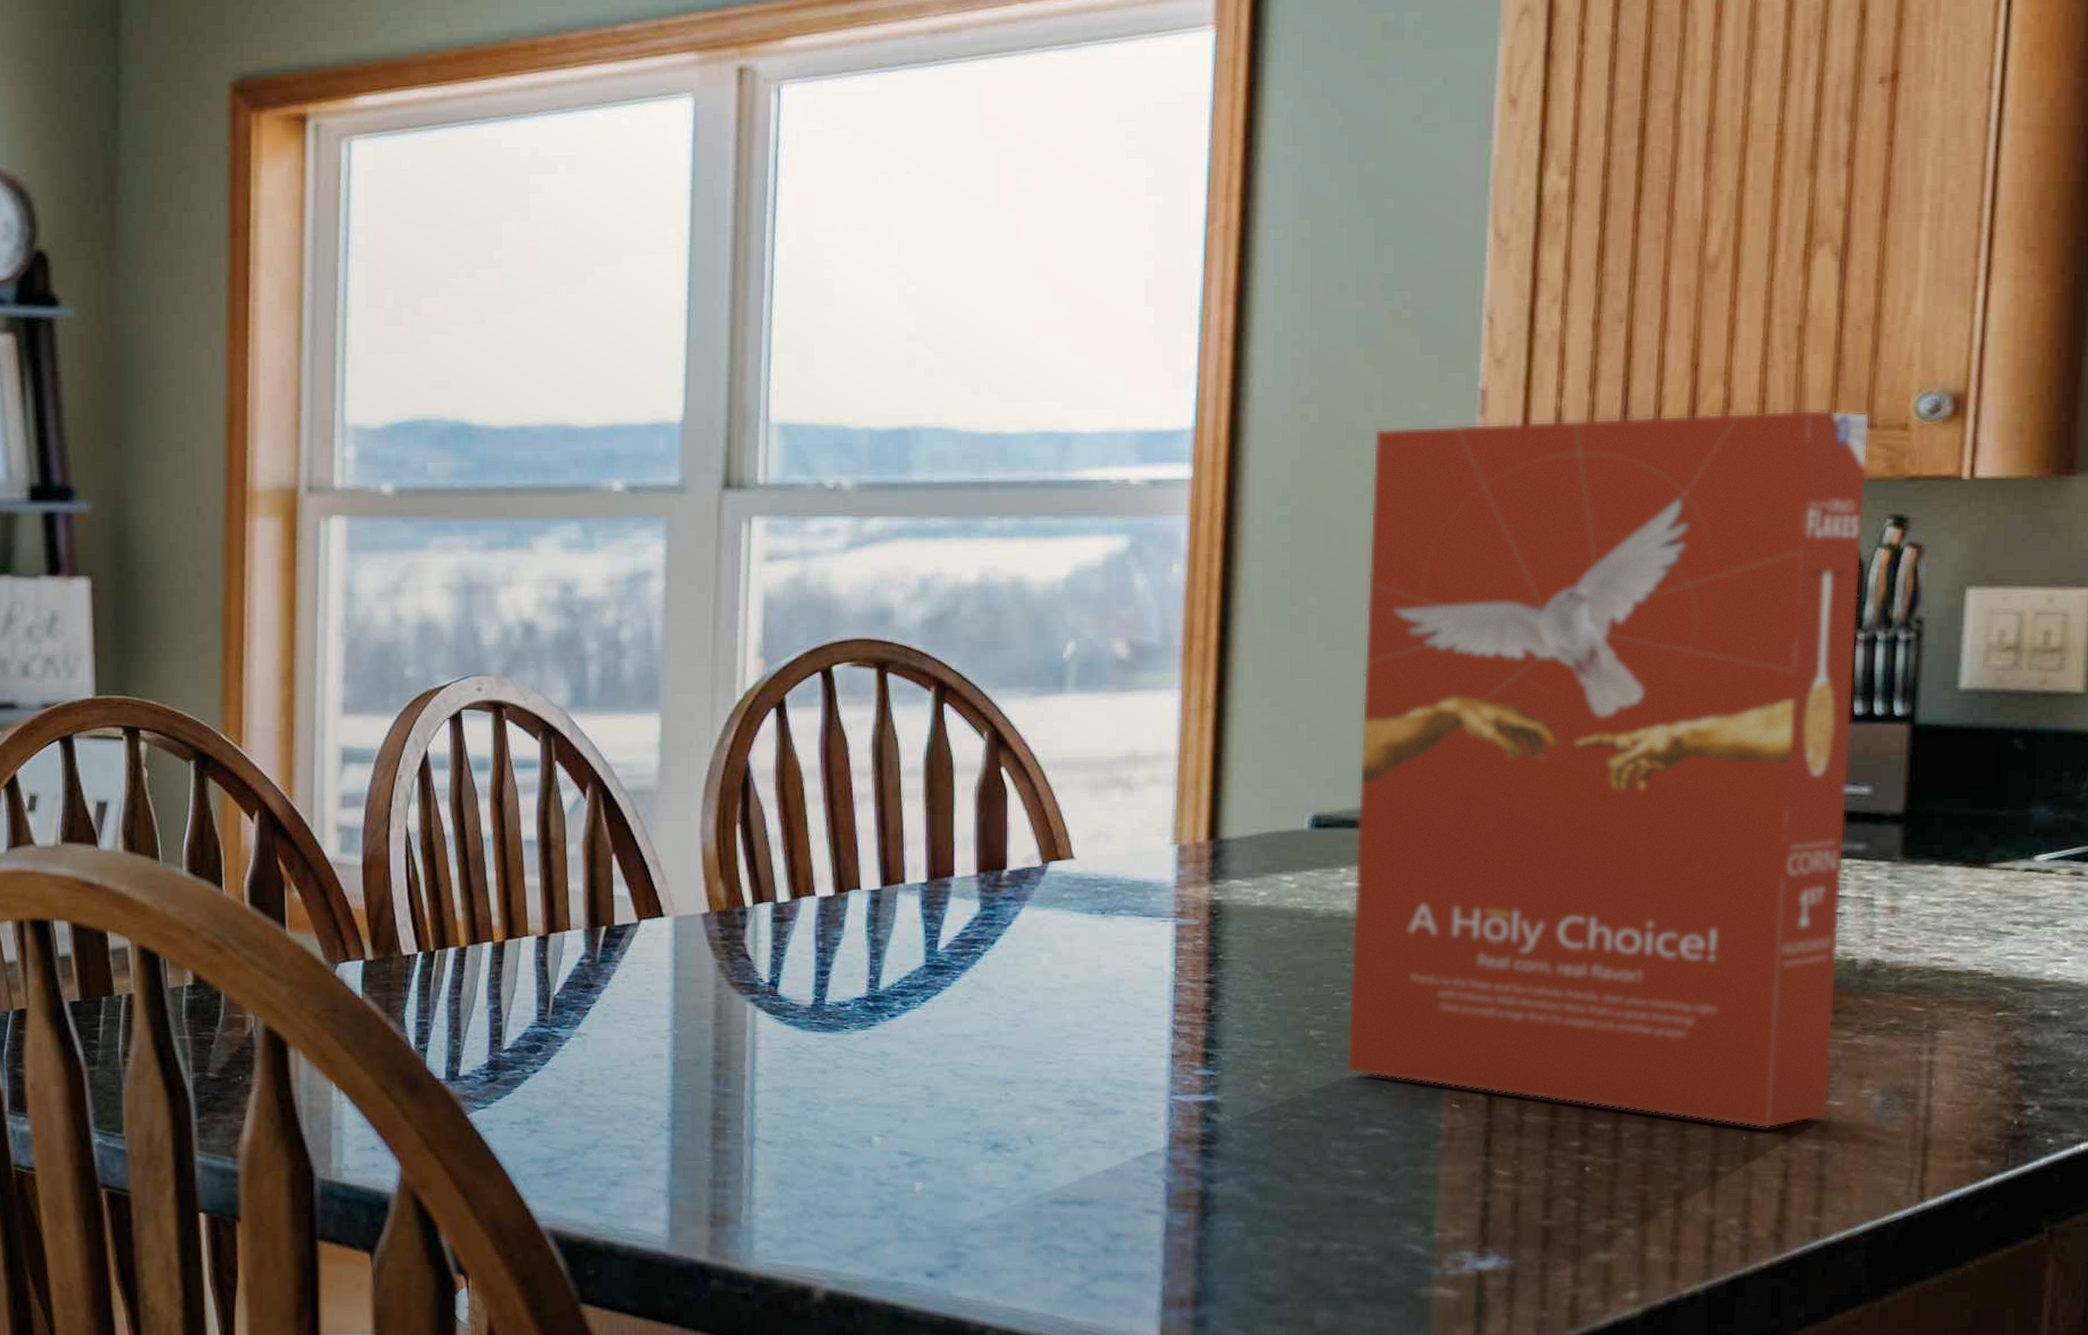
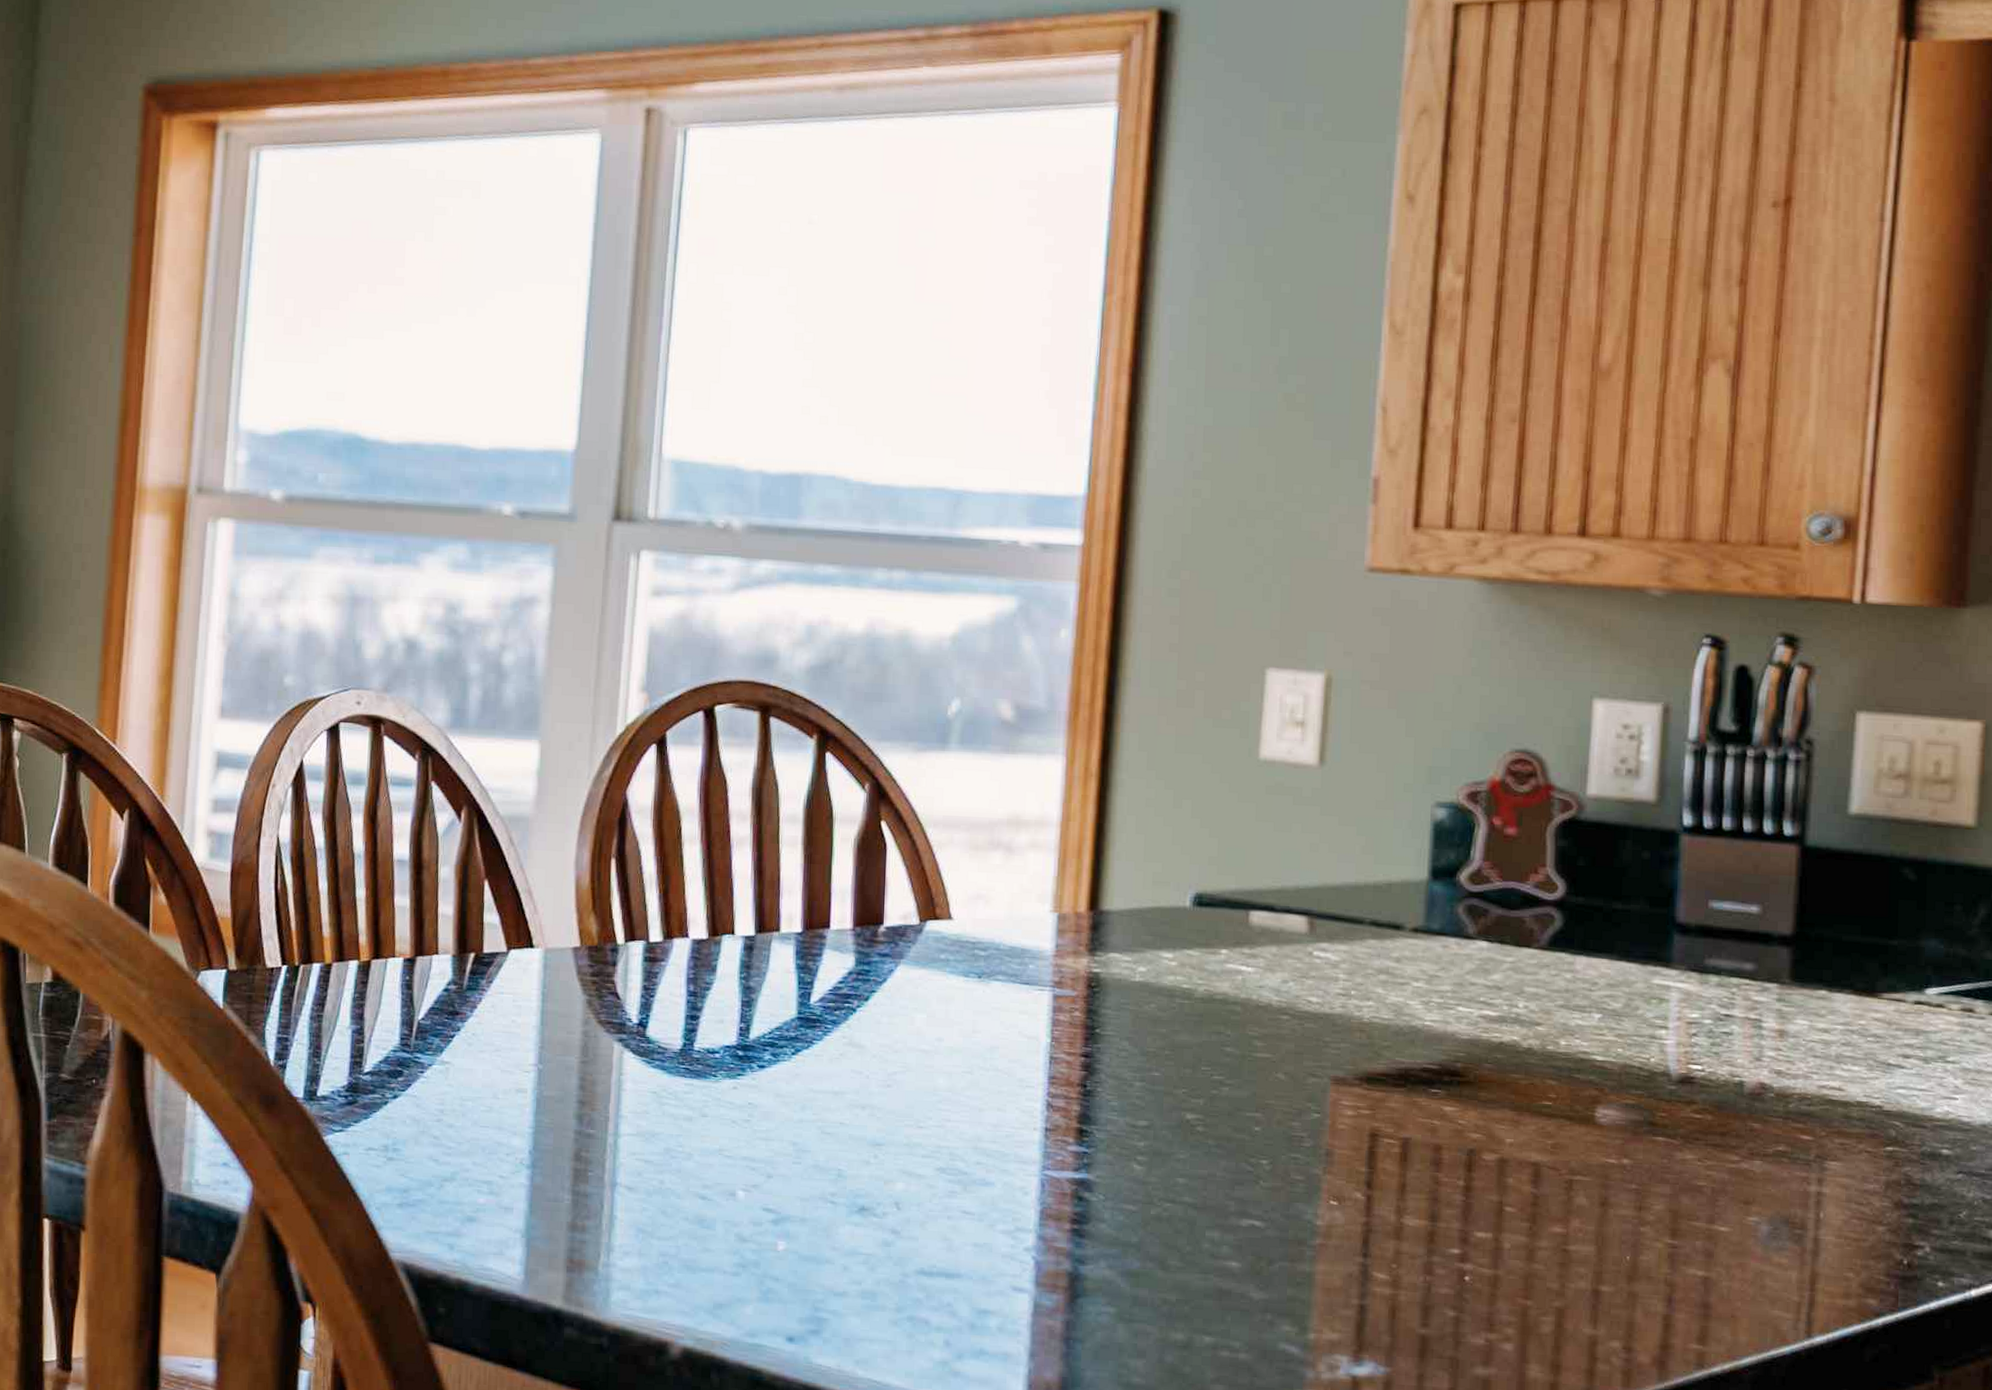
cereal box: present [1347,410,1870,1128] -> none [1223,509,1761,1250]

